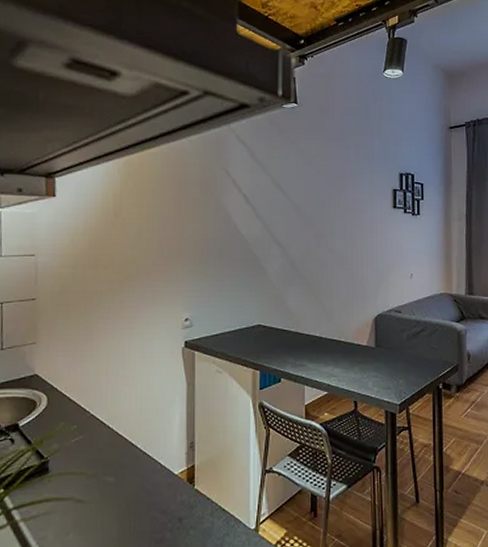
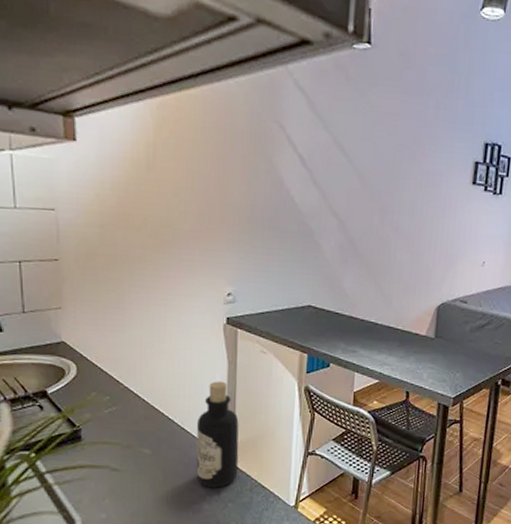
bottle: none [158,403,199,514] -> present [196,381,239,488]

